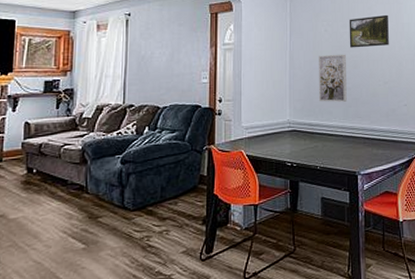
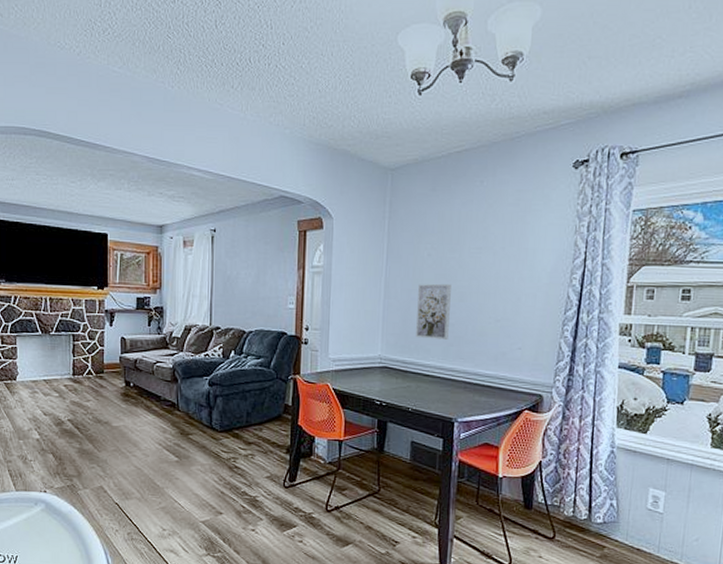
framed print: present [349,14,389,48] -> none [456,237,509,277]

